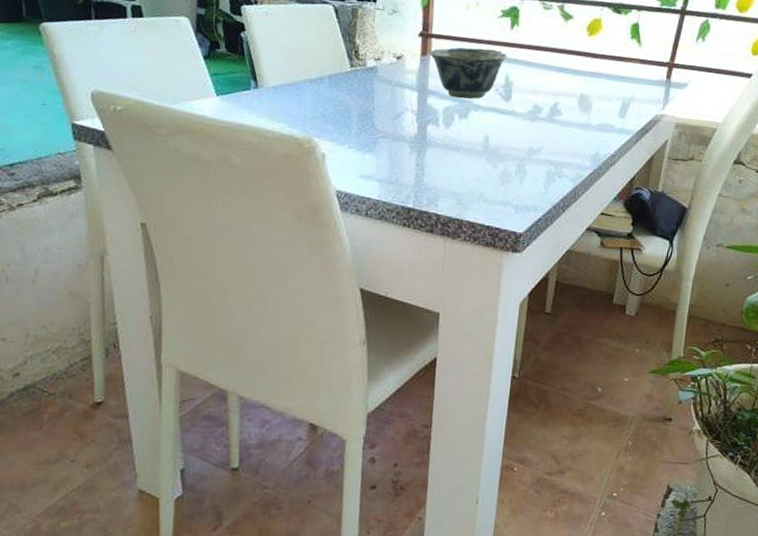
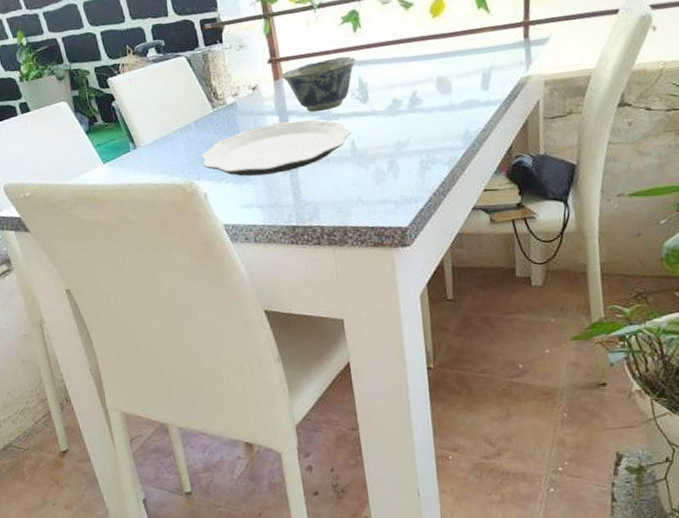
plate: none [327,98,488,151] -> present [201,119,352,176]

